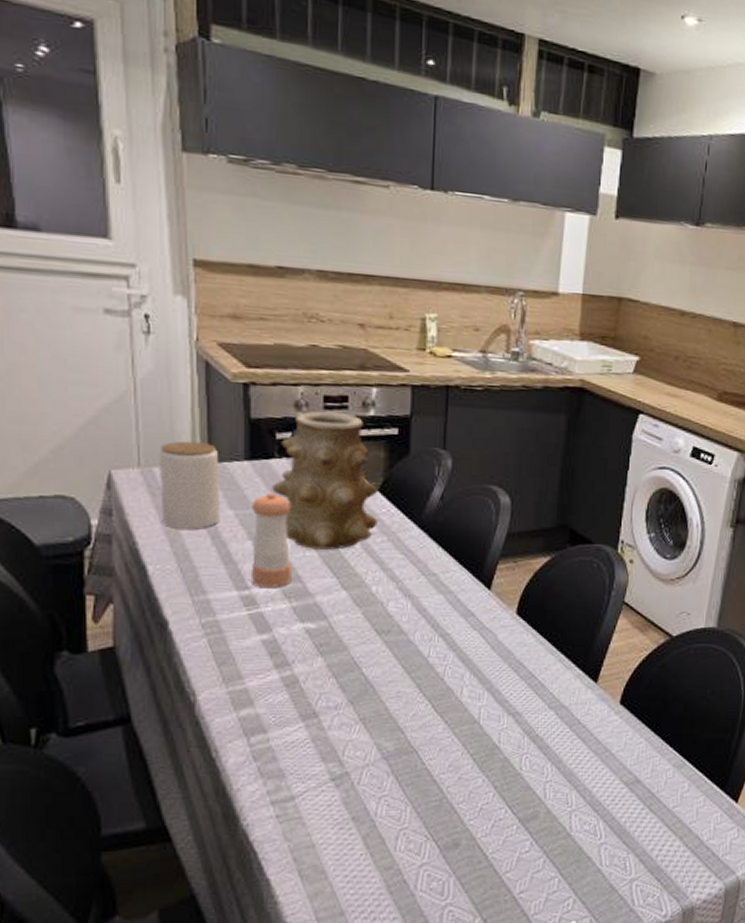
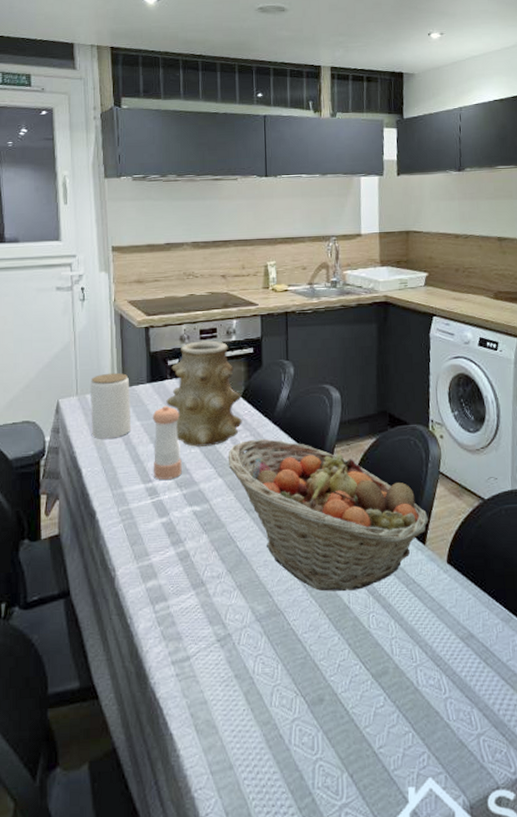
fruit basket: none [355,545,604,729] -> present [227,438,429,592]

